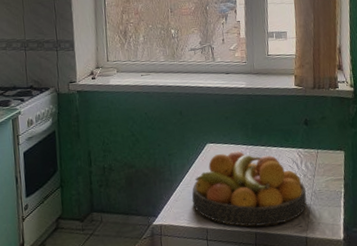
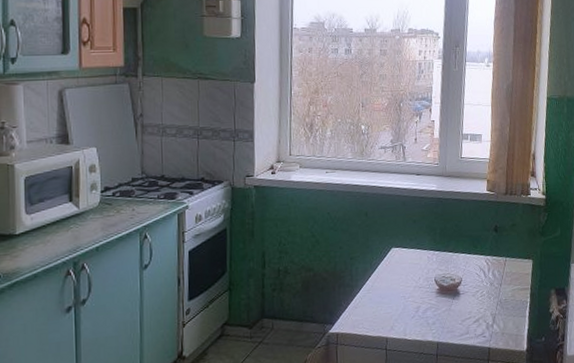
fruit bowl: present [192,151,307,227] -> none [372,256,492,336]

